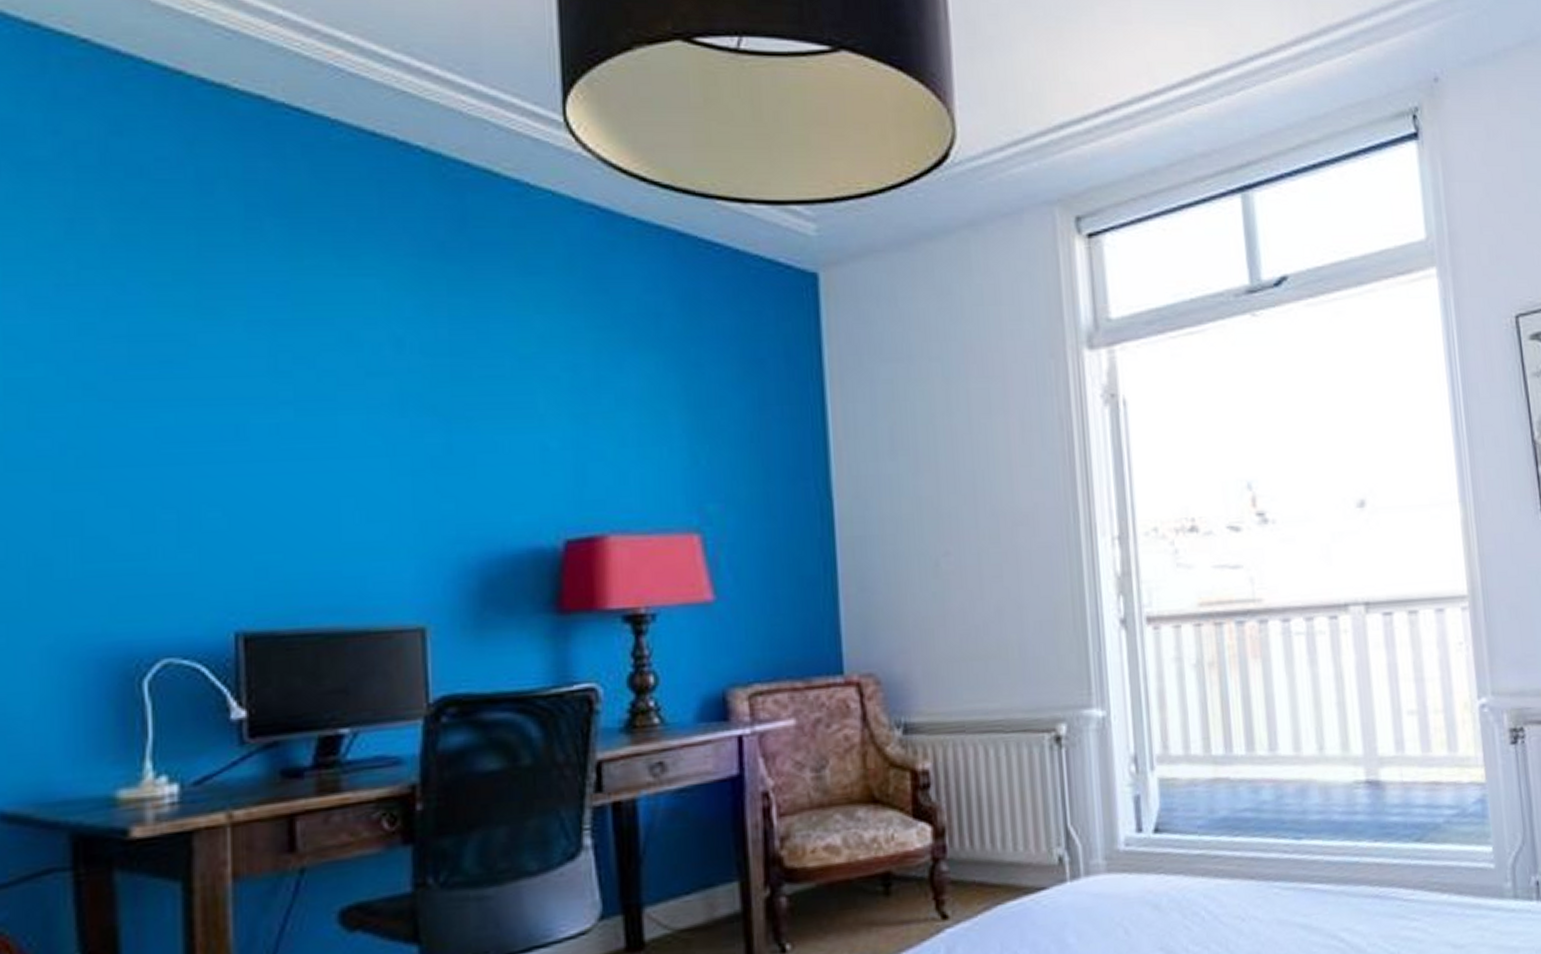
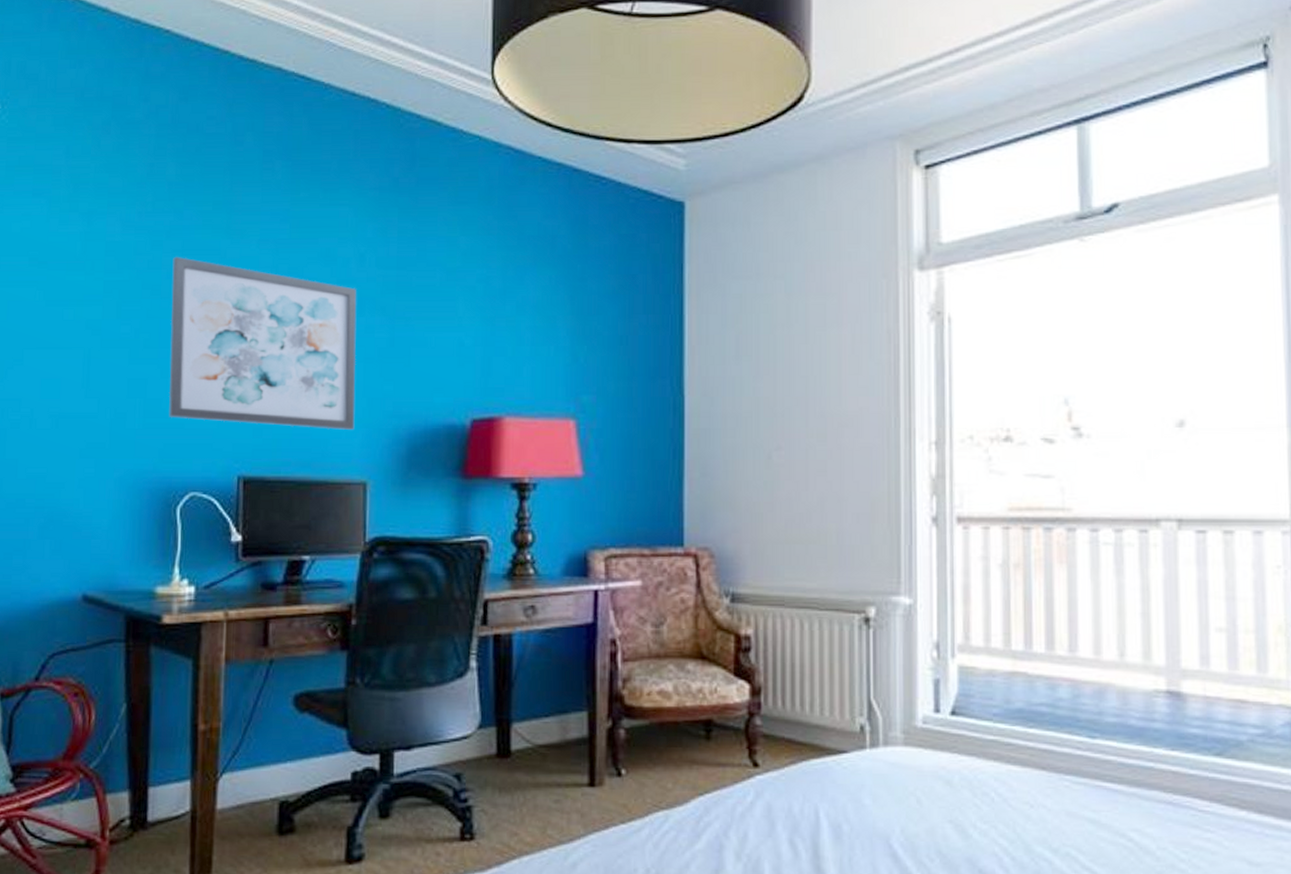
wall art: none [114,345,404,564] -> present [168,257,357,430]

